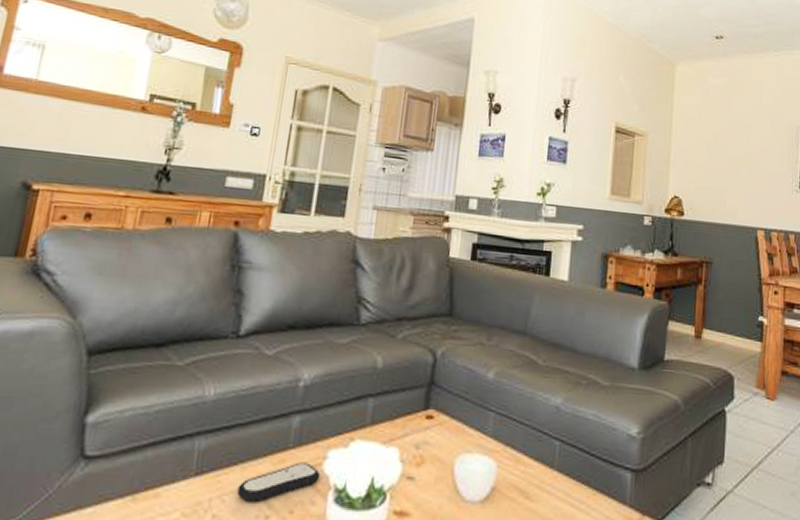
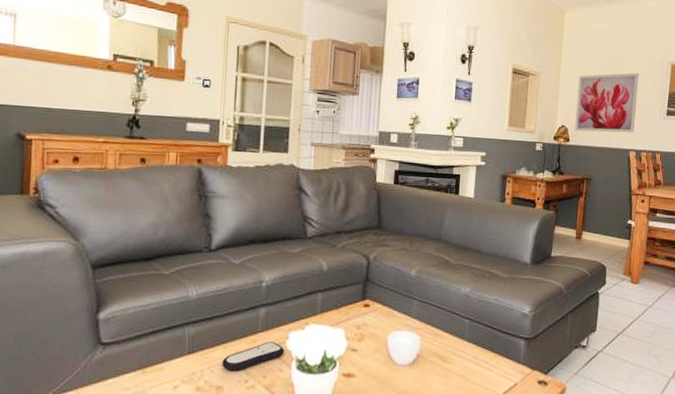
wall art: none [690,136,765,208] -> present [575,72,639,133]

